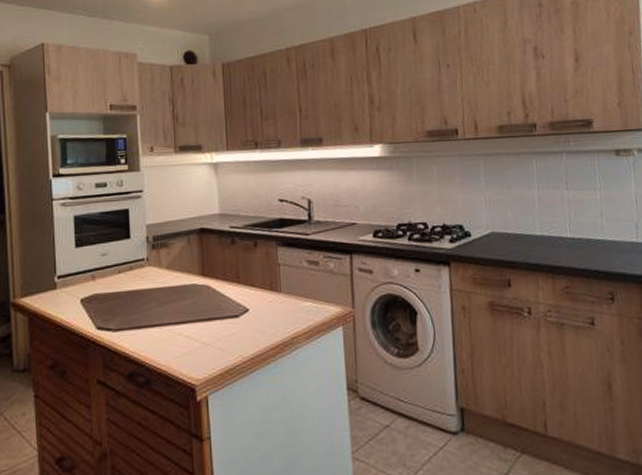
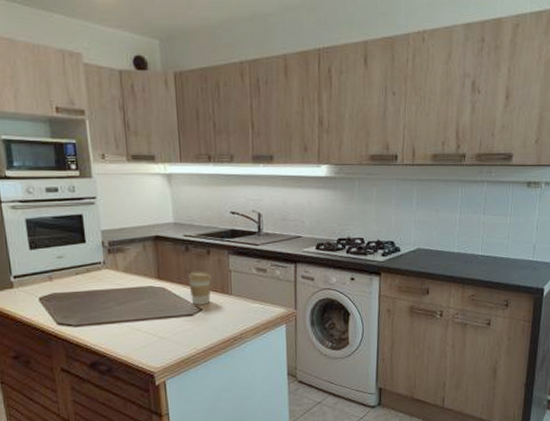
coffee cup: none [233,265,260,305] -> present [187,271,212,305]

